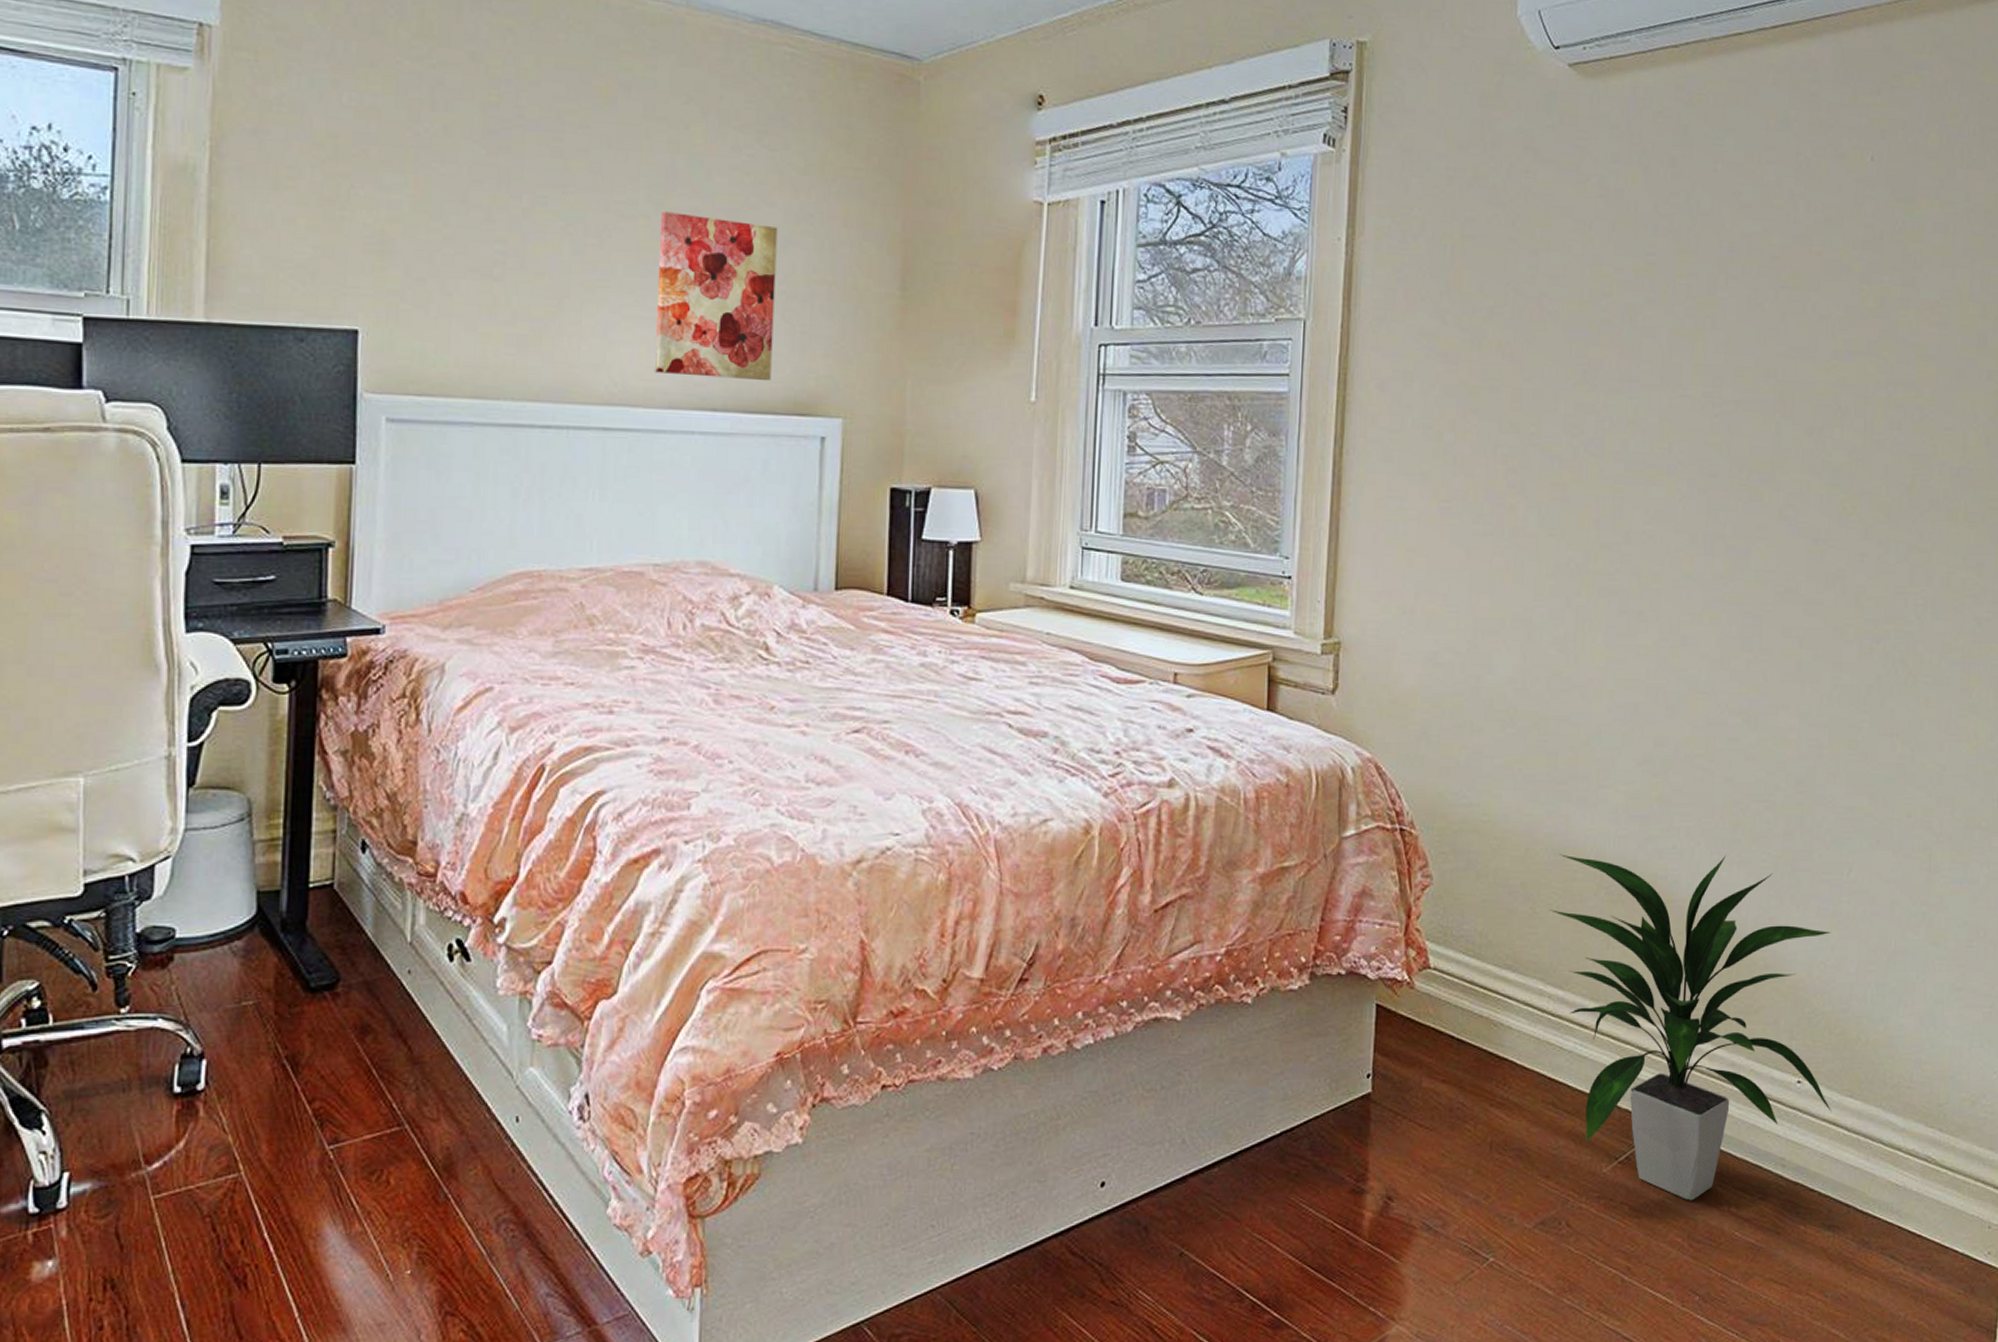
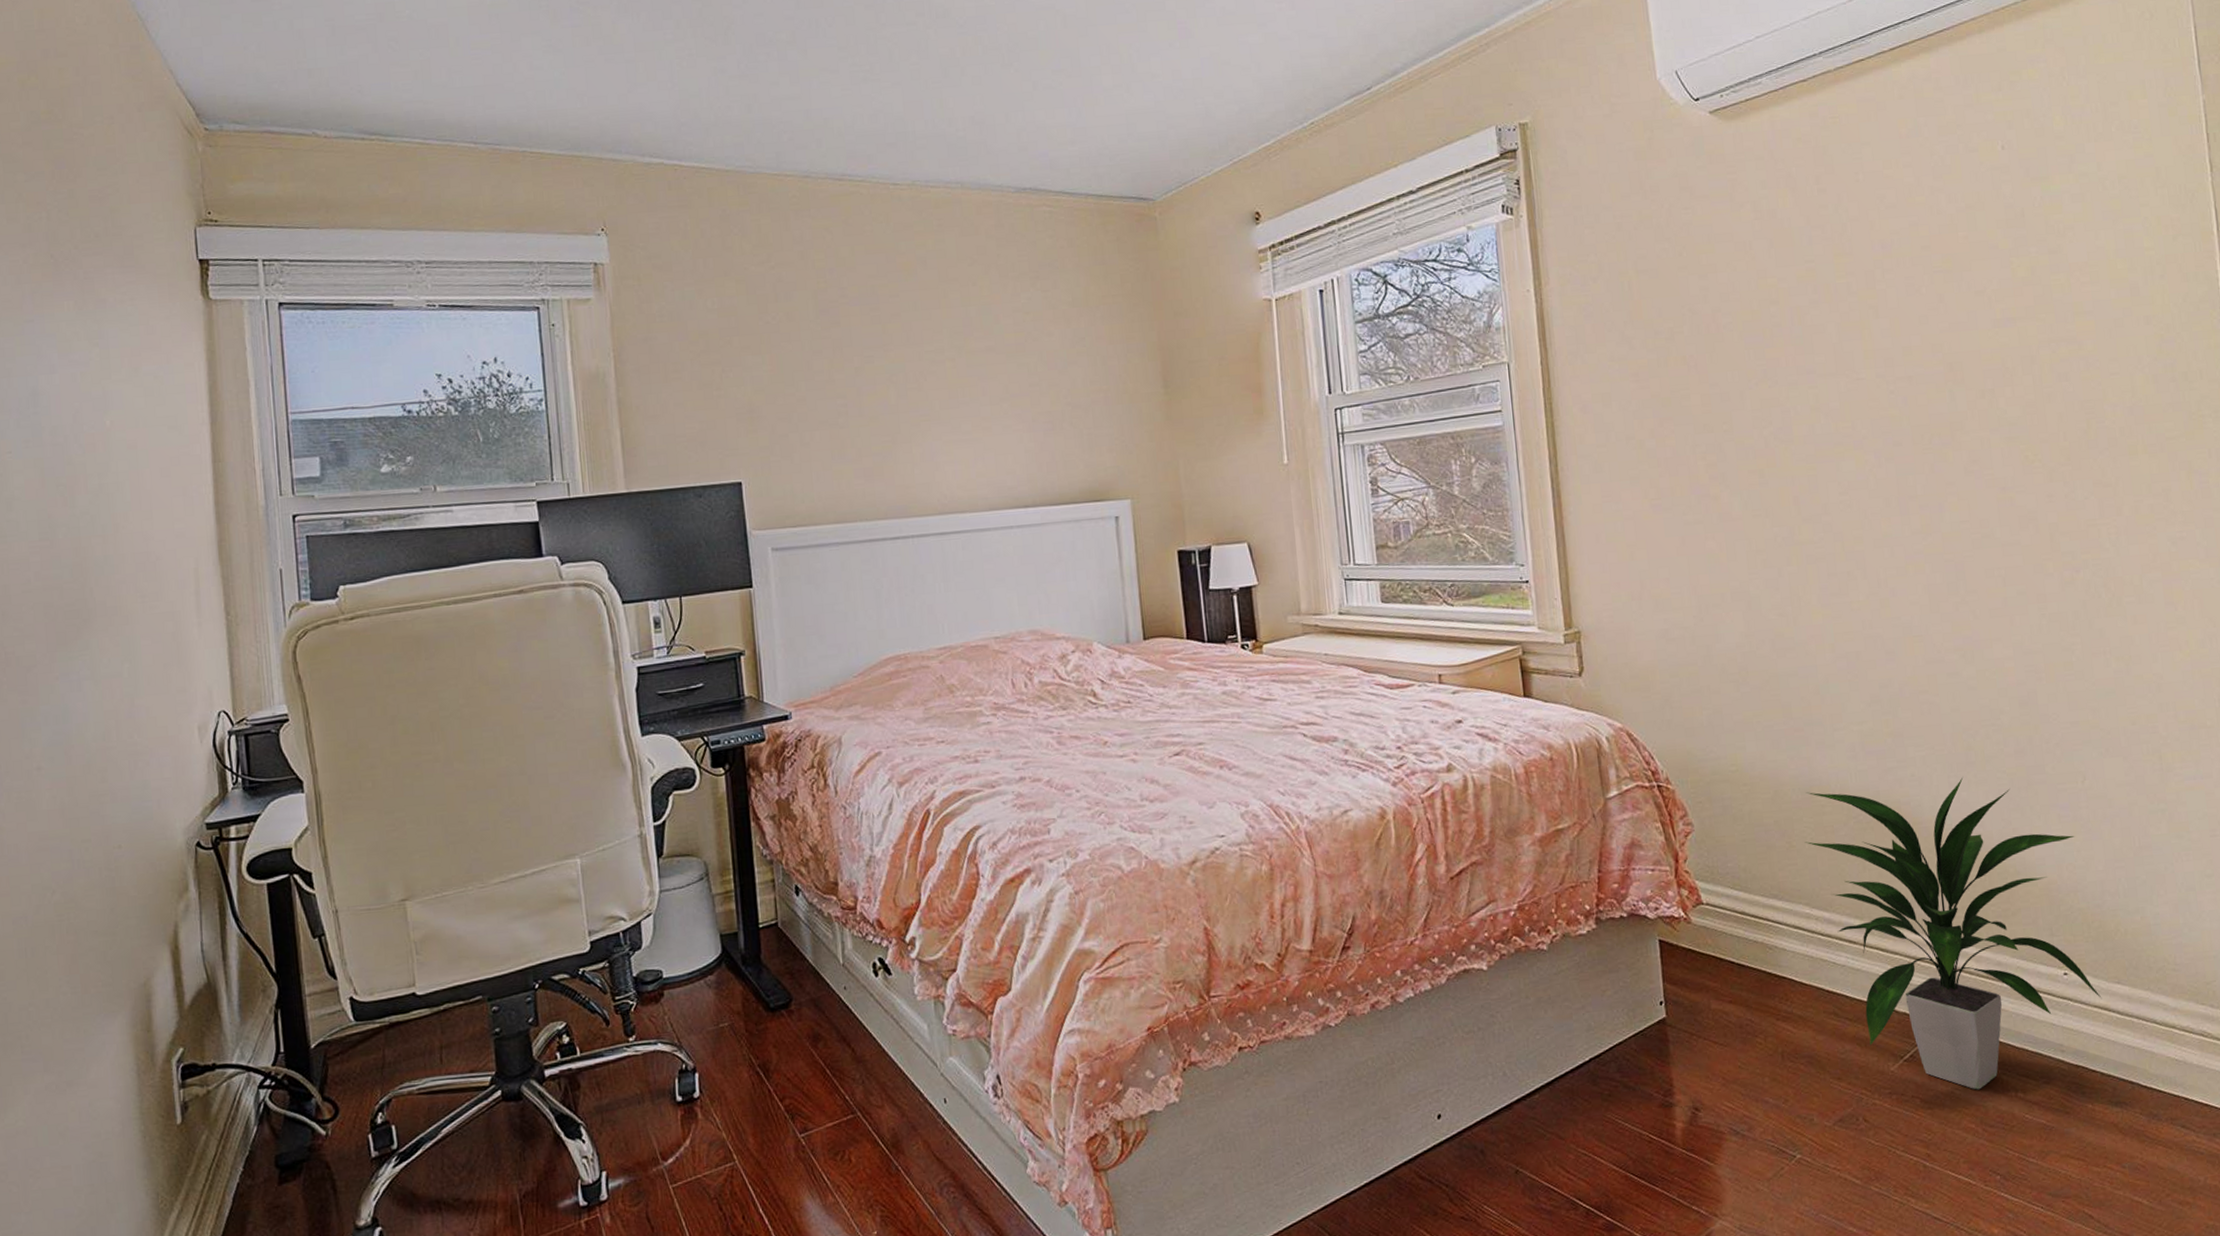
wall art: present [653,212,778,380] -> none [963,352,1069,483]

